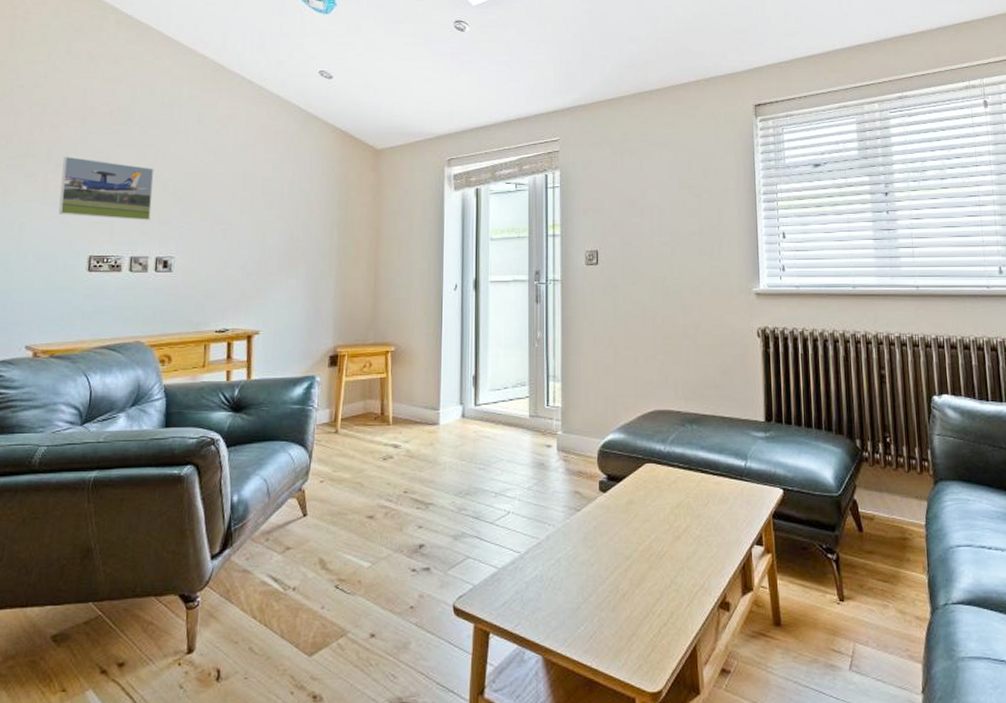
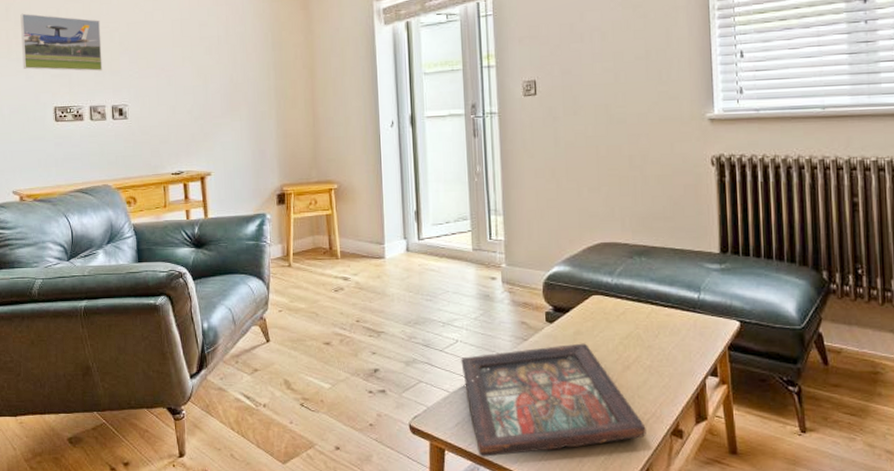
decorative tray: none [512,513,695,639] -> present [461,343,646,457]

